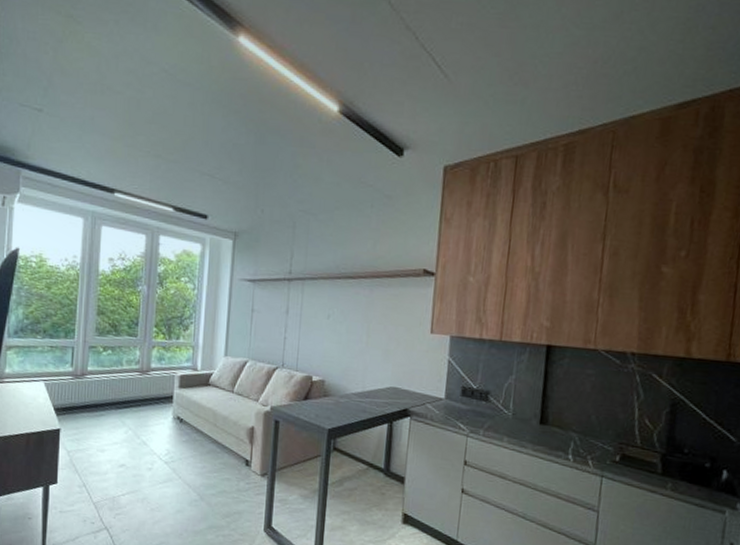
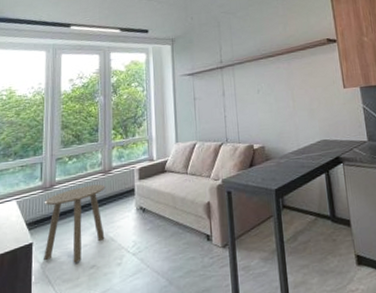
side table: none [71,382,142,459] -> present [44,184,105,264]

